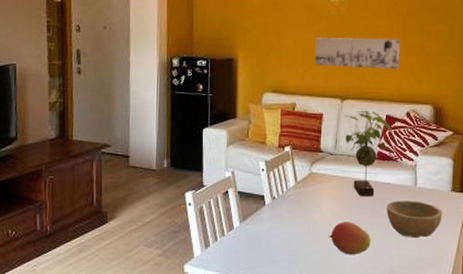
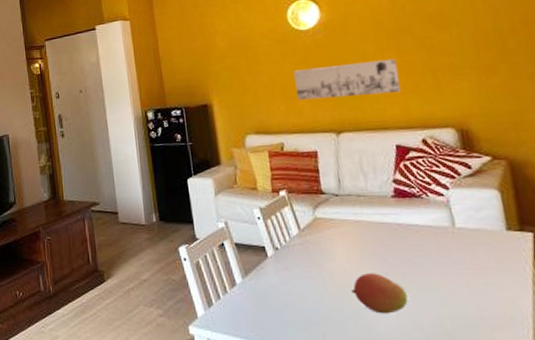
plant: present [344,110,393,196] -> none [343,142,409,242]
bowl: present [386,200,443,239] -> none [419,244,502,292]

